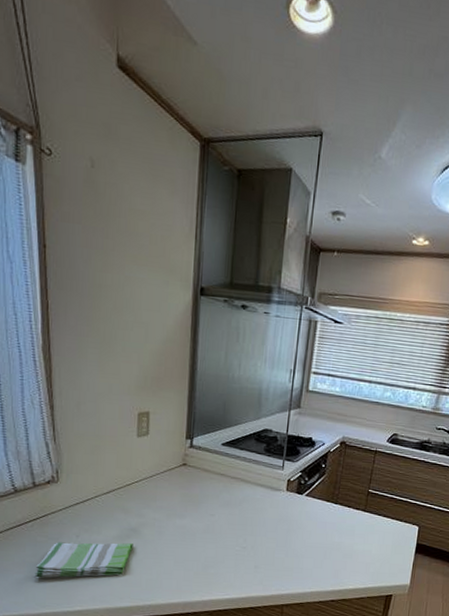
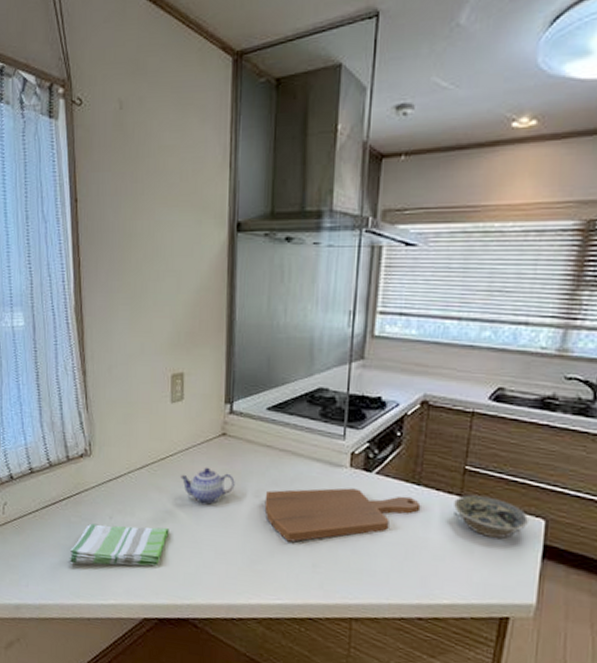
teapot: none [143,491,193,522] -> present [179,467,235,505]
cutting board: none [217,507,337,550] -> present [264,488,421,542]
bowl: none [359,510,408,540] -> present [454,495,528,539]

